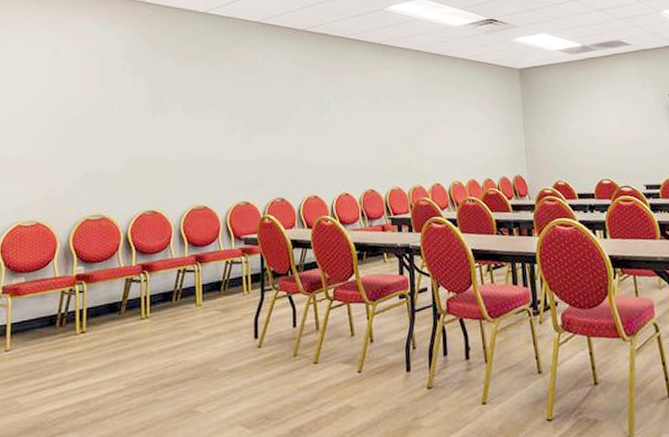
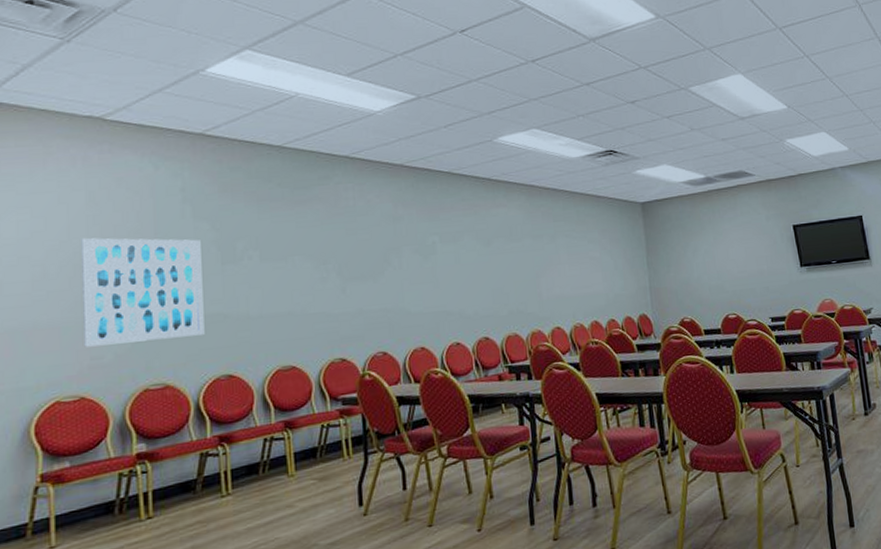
wall art: none [42,88,137,180] -> present [81,238,205,347]

